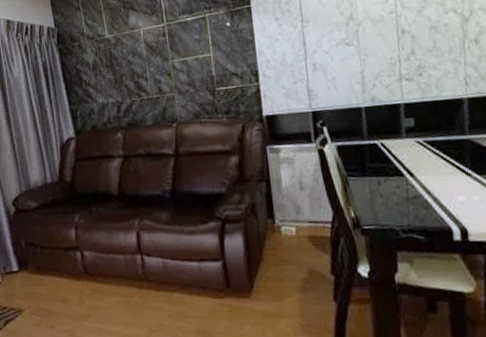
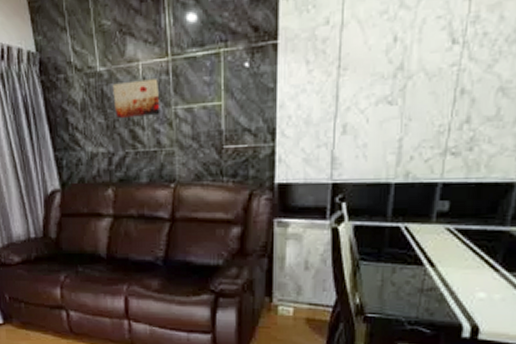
wall art: none [119,40,160,74] -> present [112,79,160,119]

